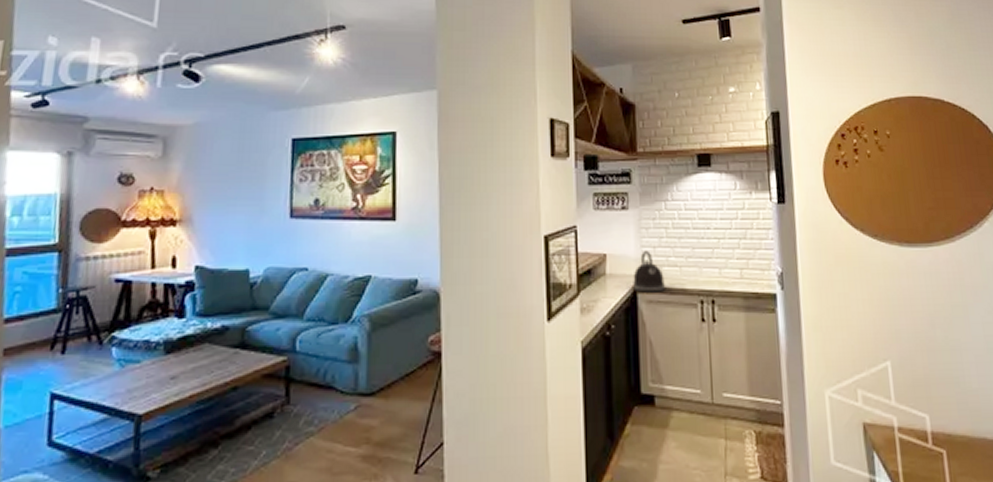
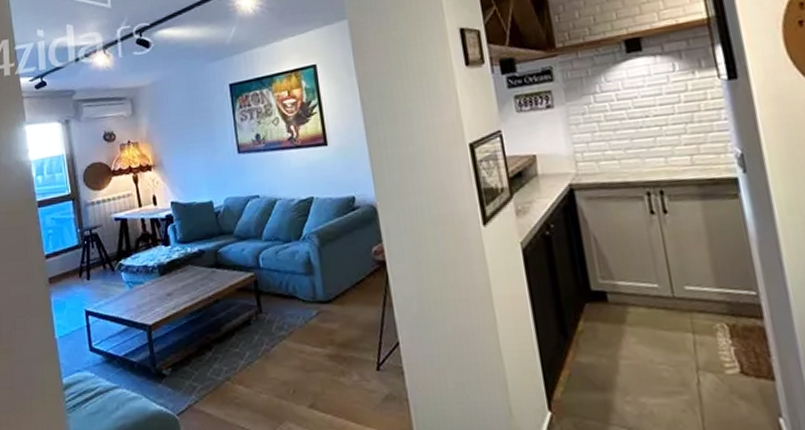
kettle: present [633,250,665,293] -> none [567,146,605,190]

